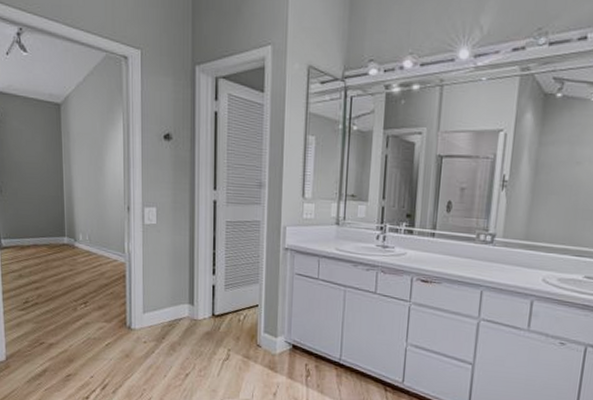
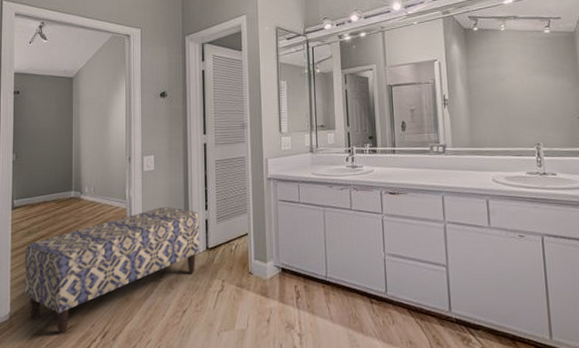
bench: none [17,265,206,382] -> present [24,206,200,335]

